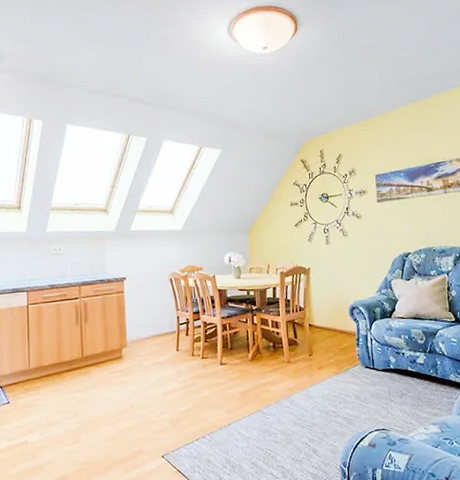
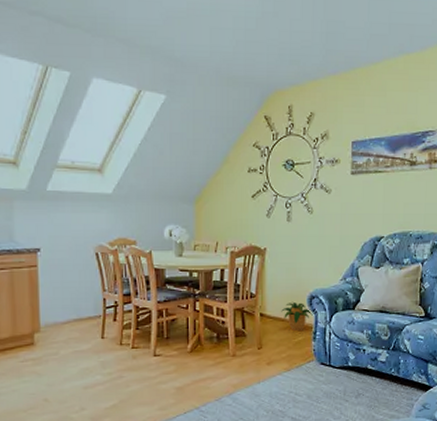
potted plant: none [327,312,355,338] -> present [281,301,313,330]

